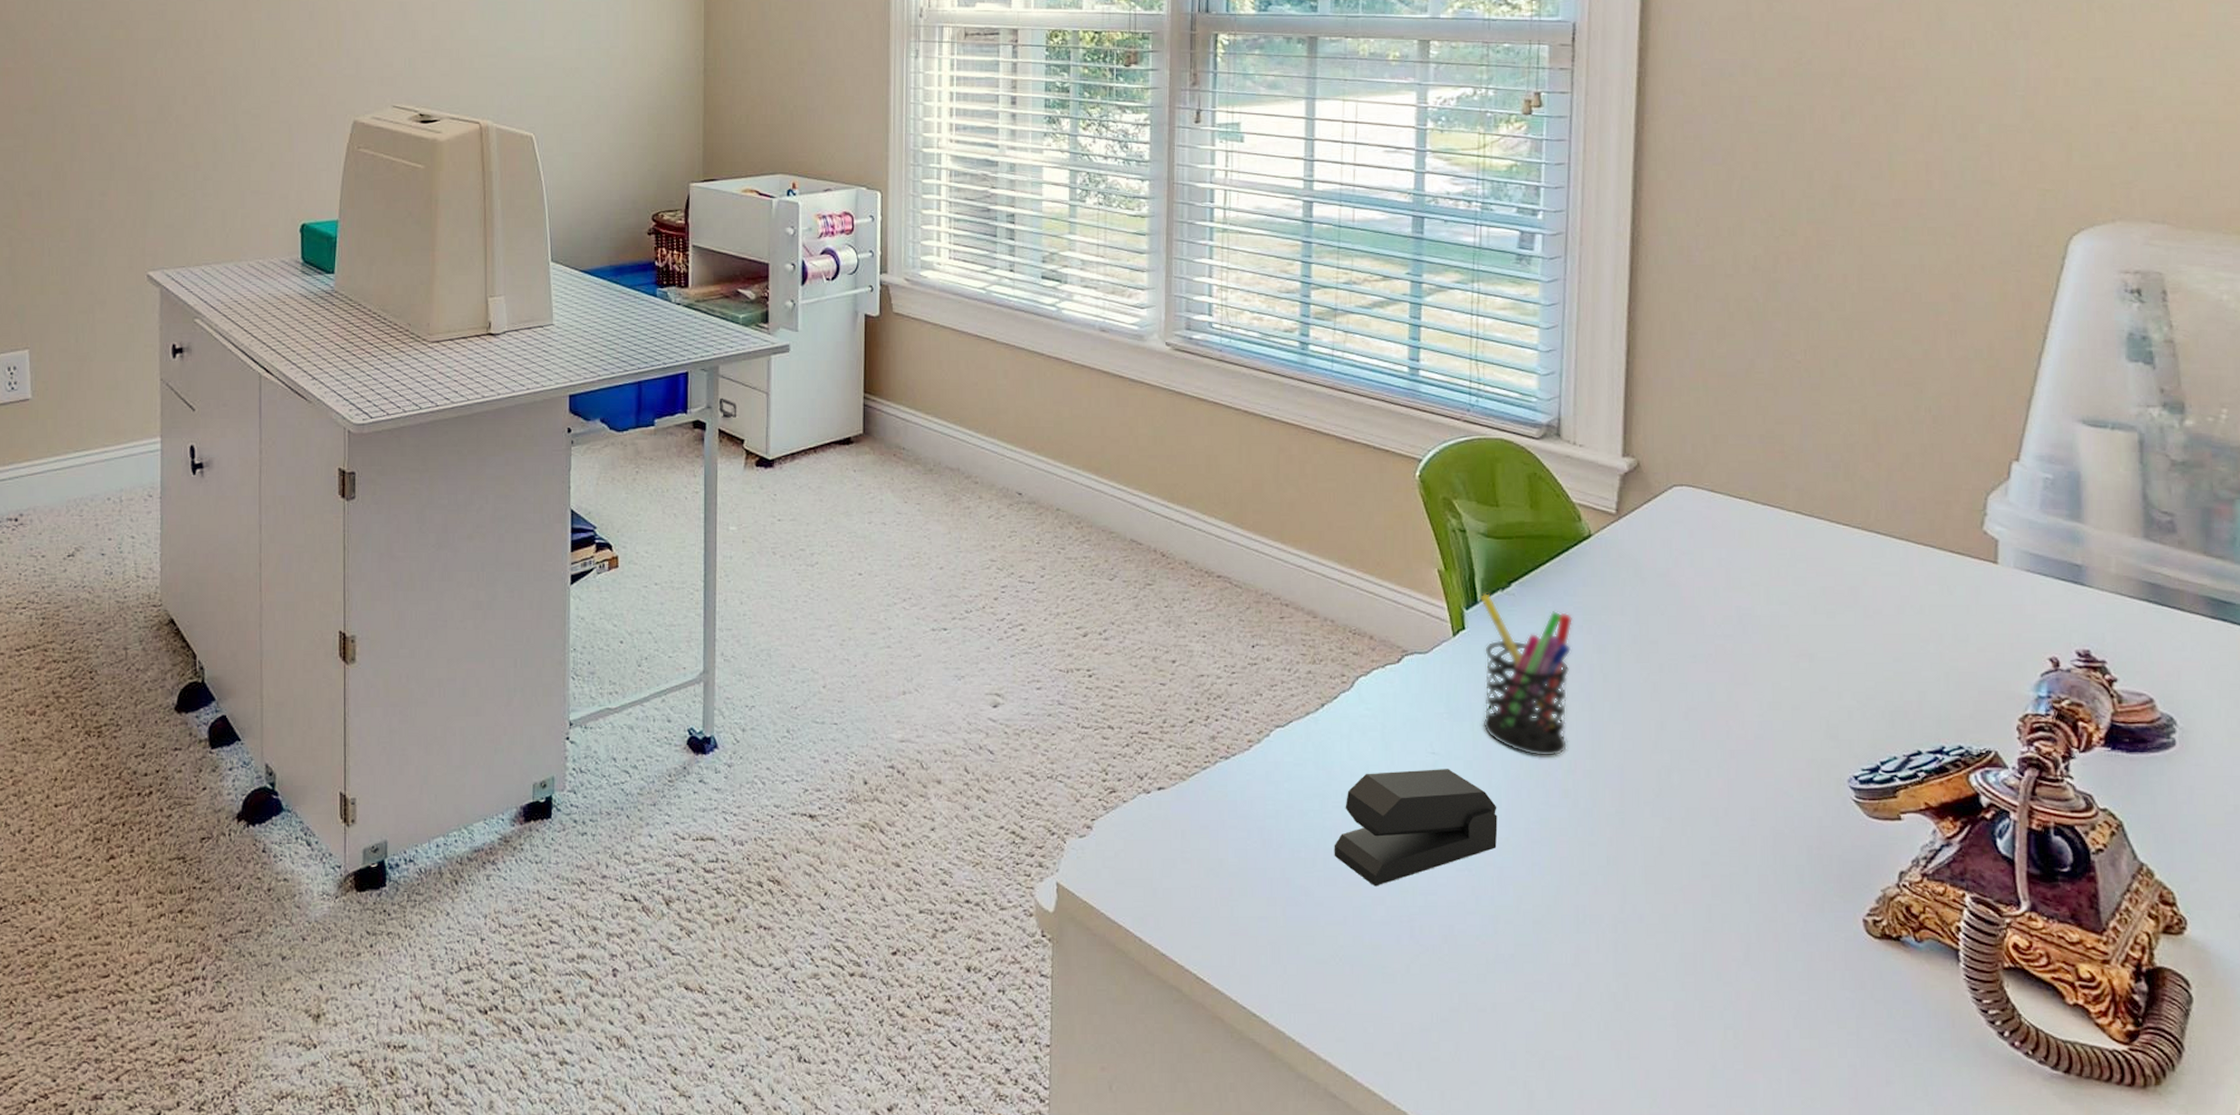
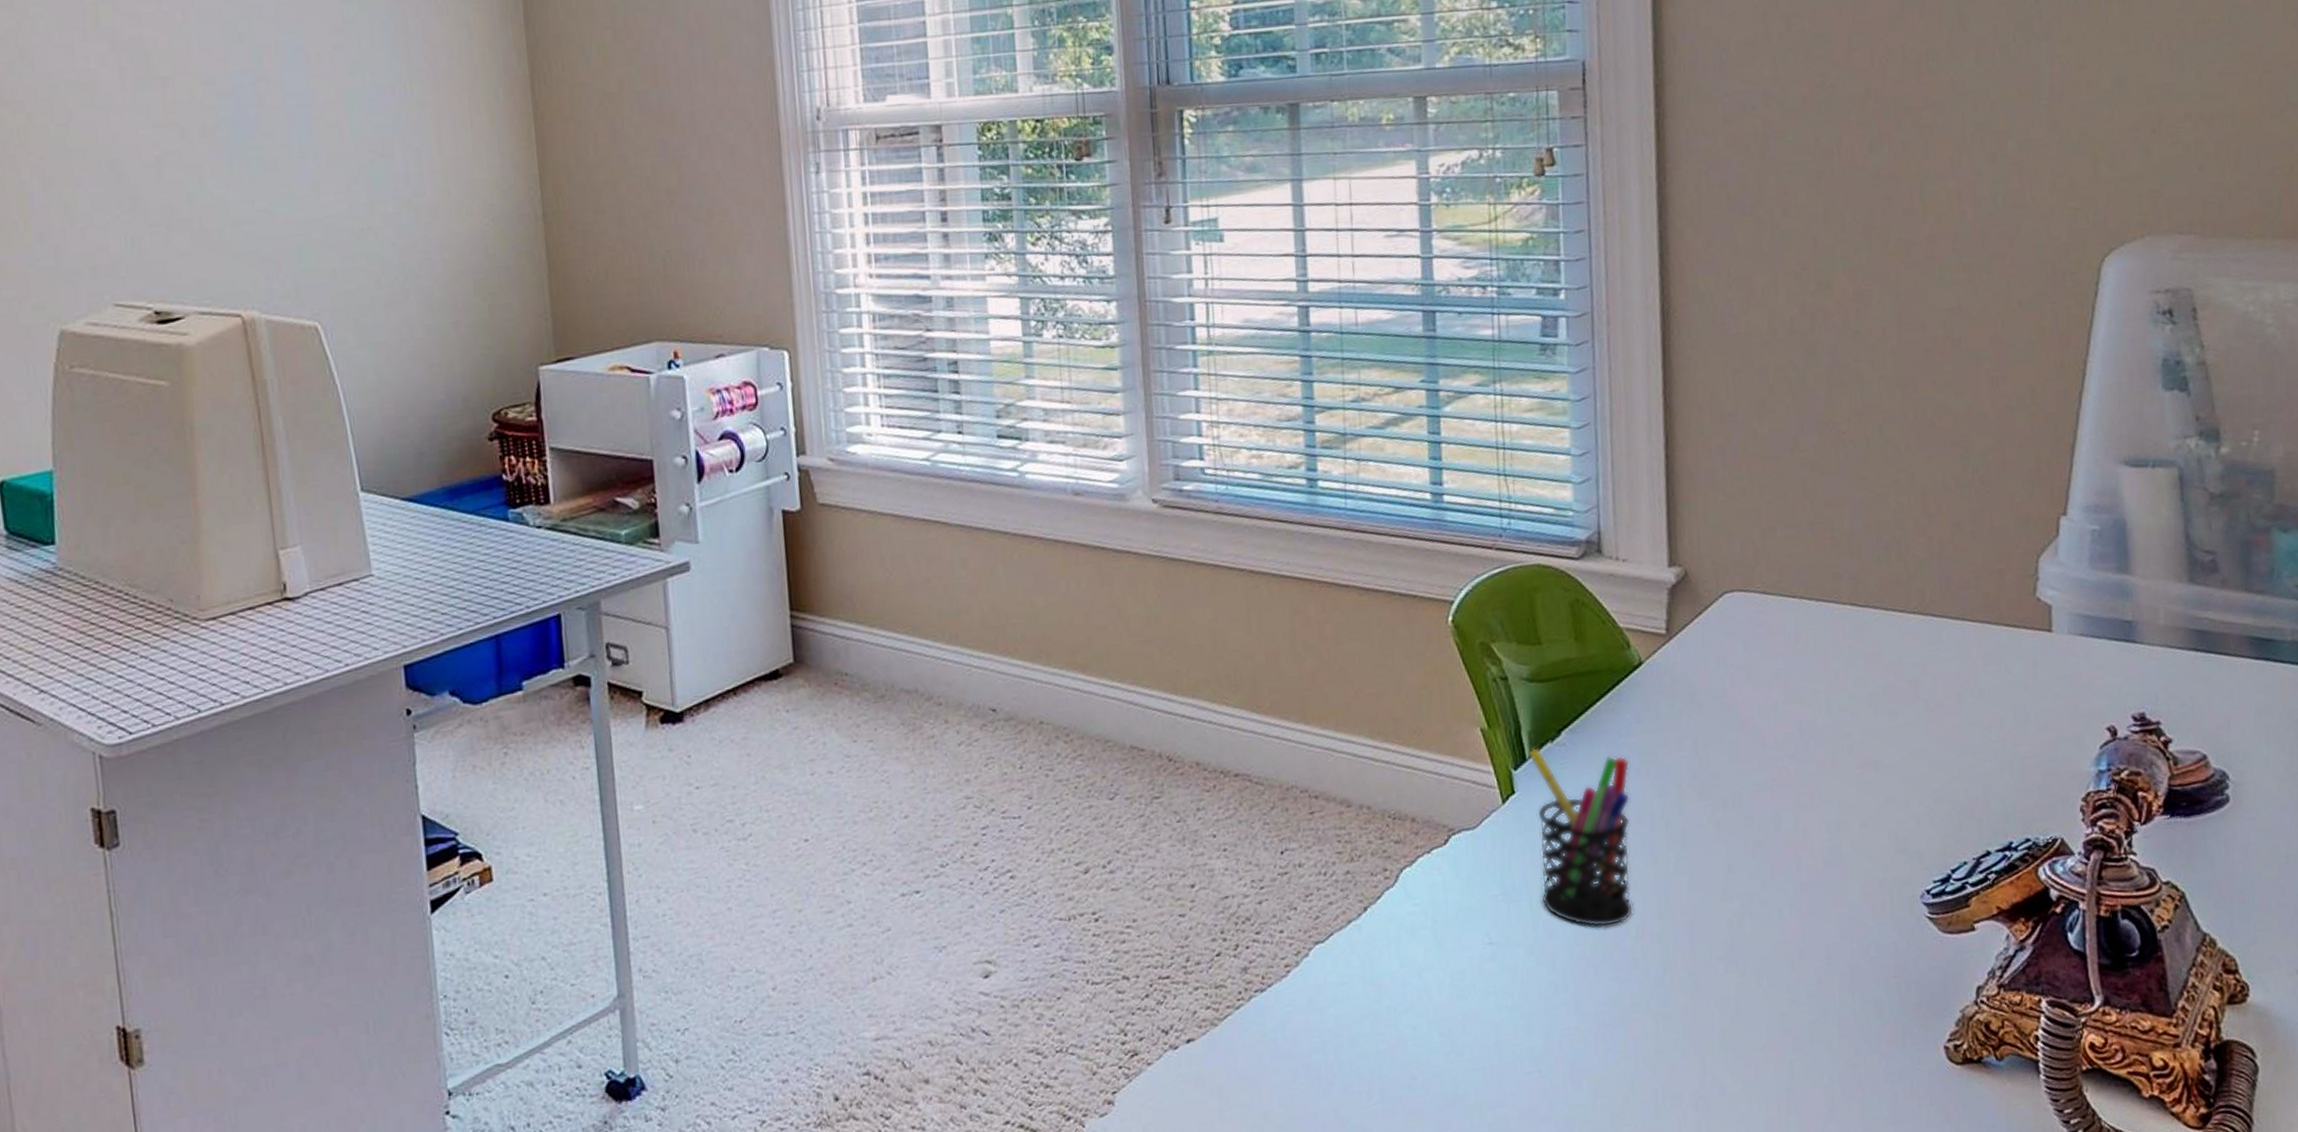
stapler: present [1334,769,1498,886] -> none [1390,958,1567,1110]

